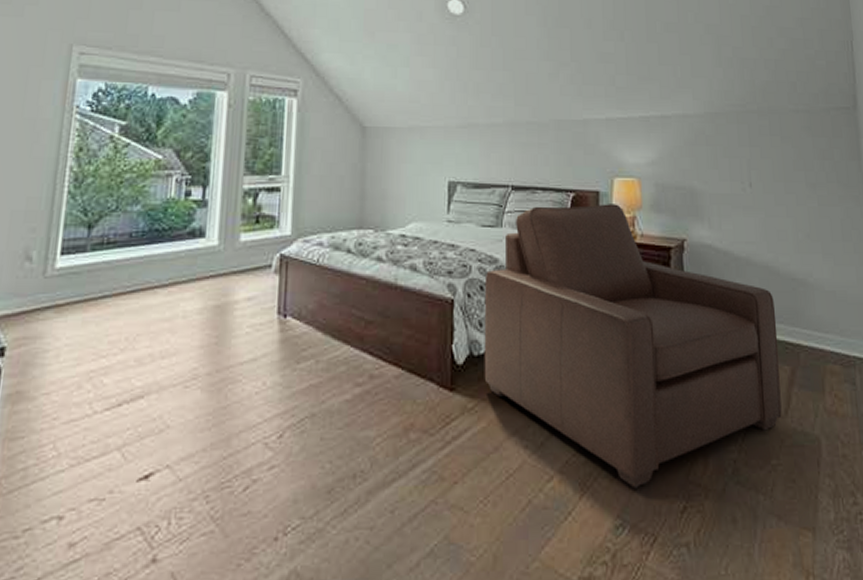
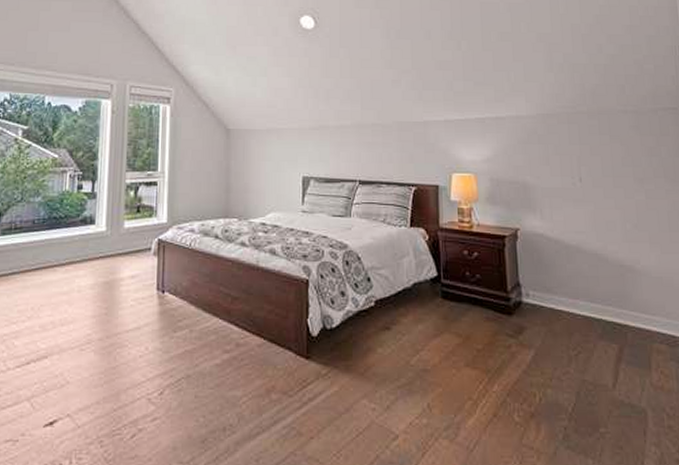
chair: present [484,204,782,488] -> none [335,196,610,449]

